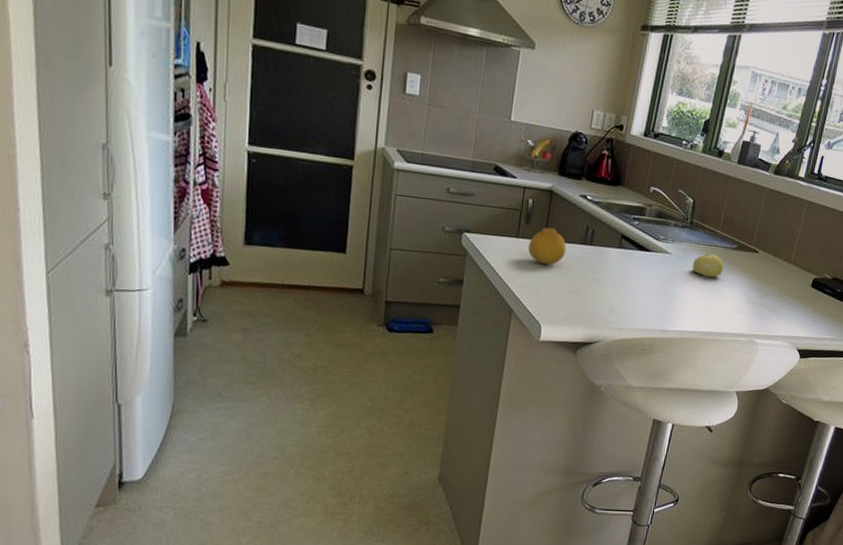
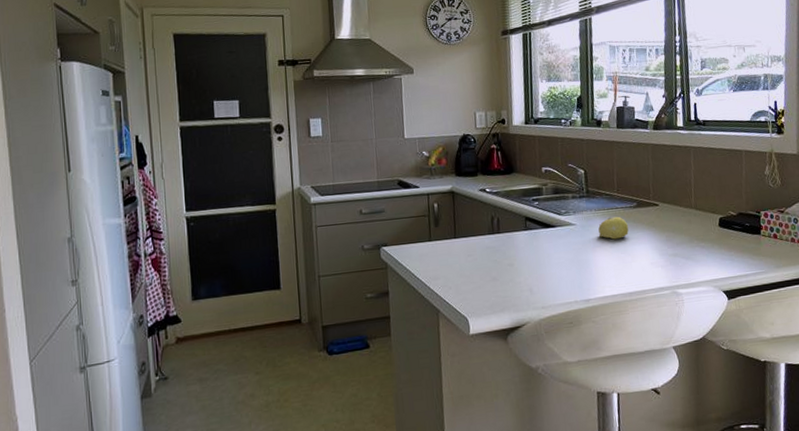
fruit: present [528,227,567,265] -> none [442,224,477,261]

